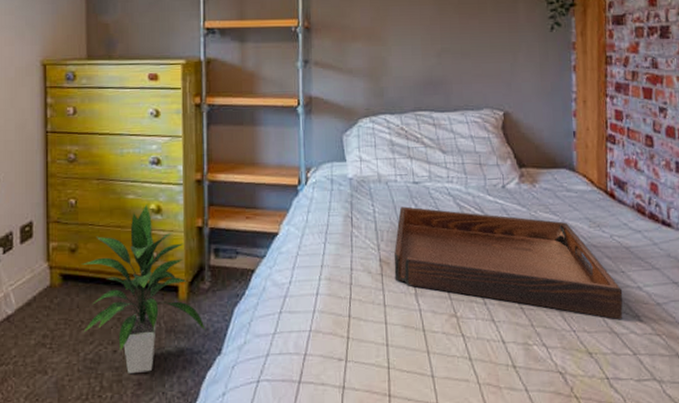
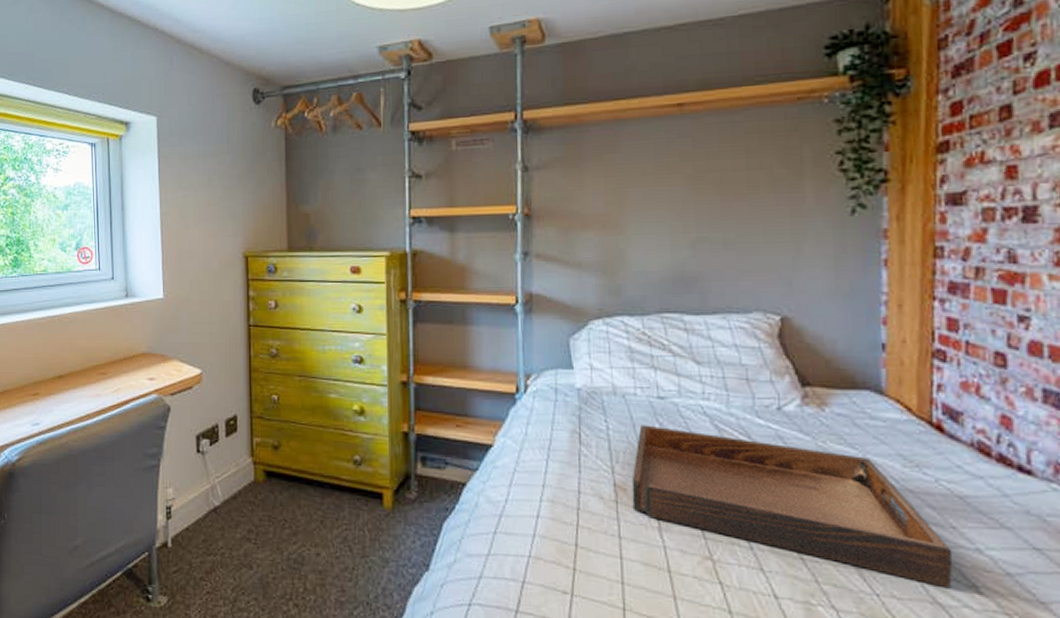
indoor plant: present [81,203,207,374] -> none [284,404,413,580]

